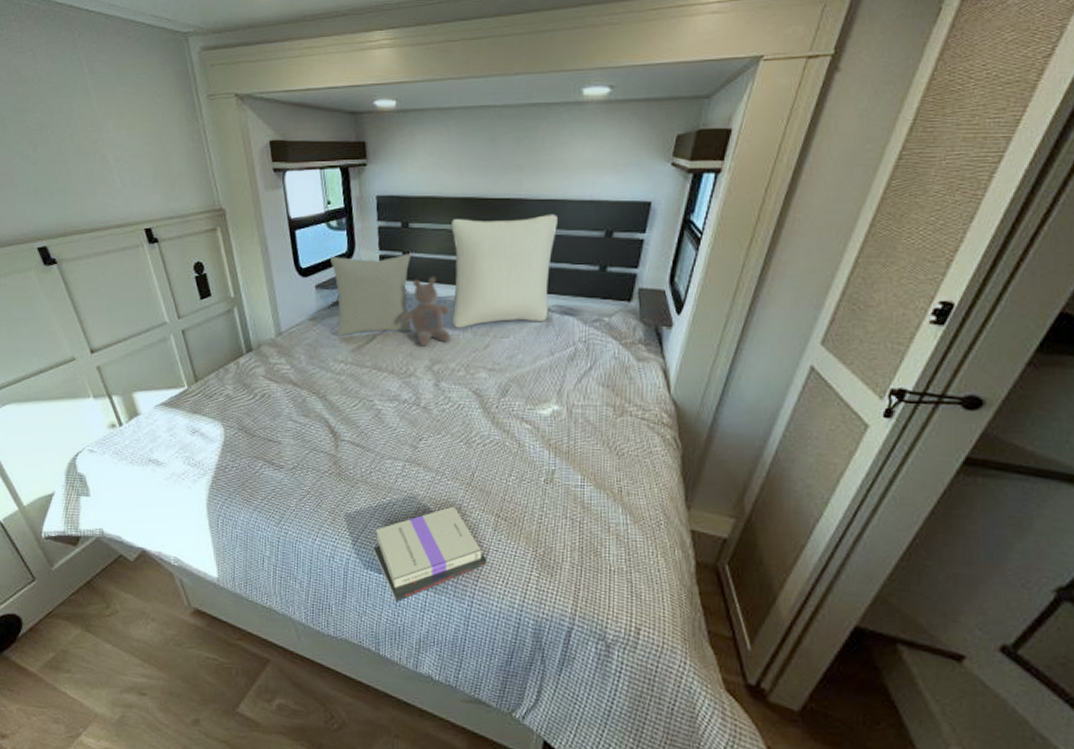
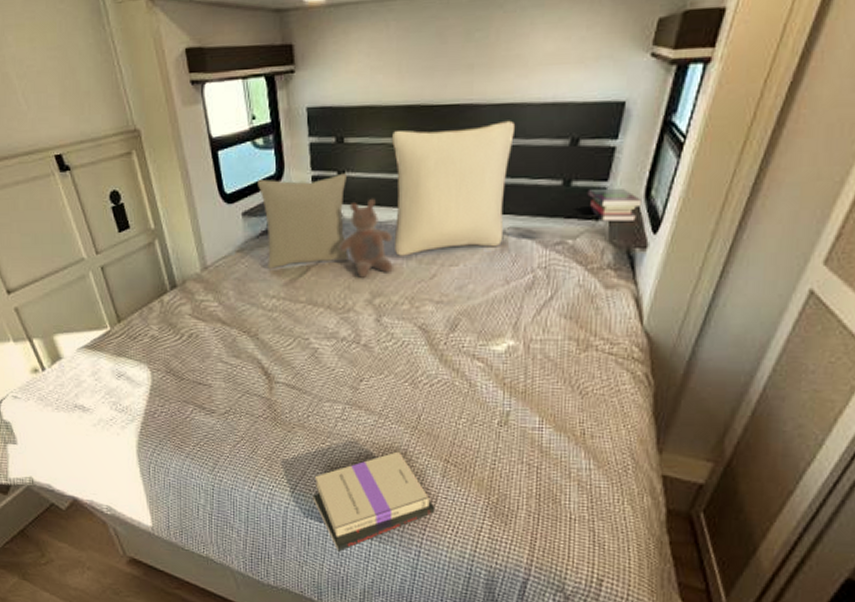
books: none [620,274,667,303] -> present [587,188,642,222]

